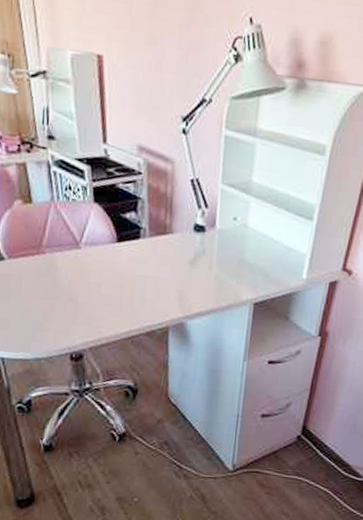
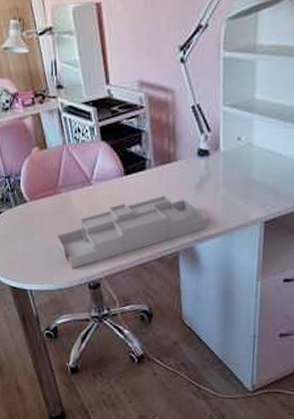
desk organizer: none [36,267,202,338] -> present [56,195,210,269]

